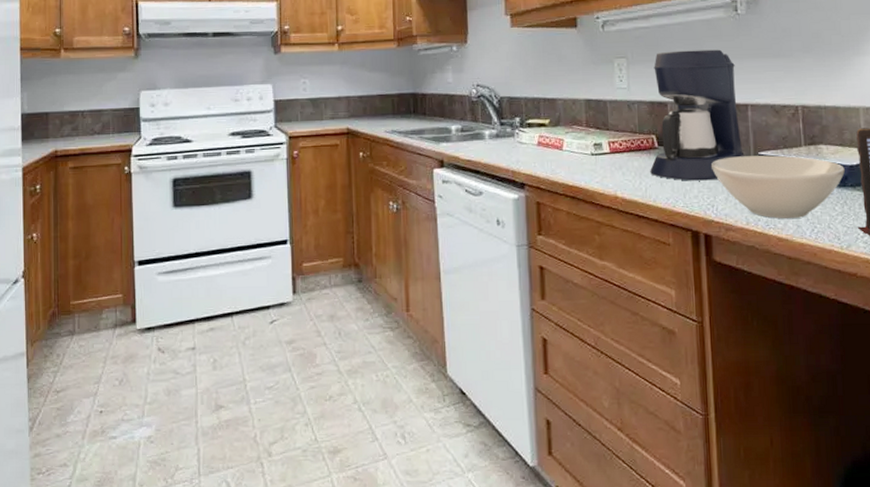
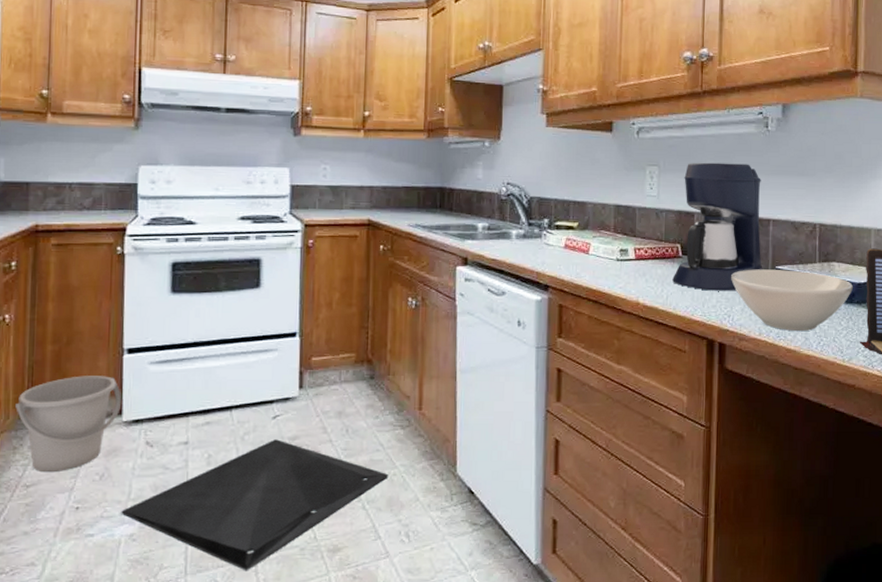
bucket: none [45,287,136,379] -> present [15,376,122,473]
door mat: none [139,343,382,472] -> present [121,439,389,571]

